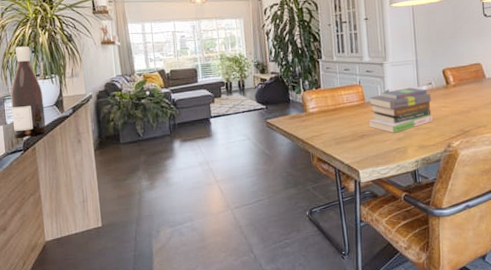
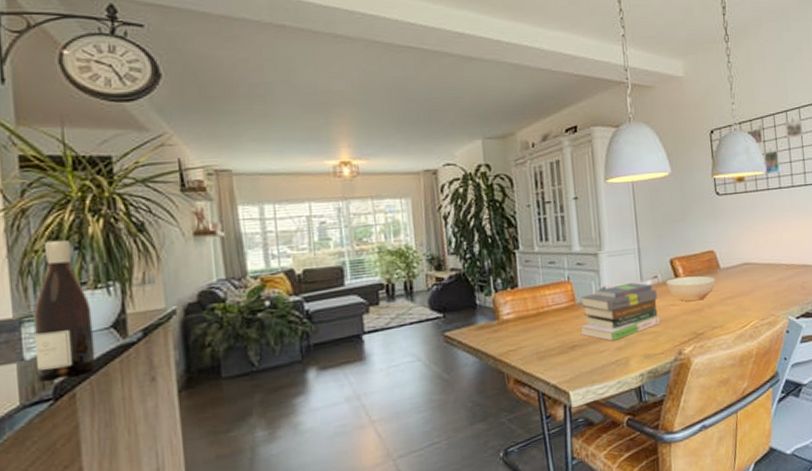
bowl: none [438,83,481,105] -> present [665,275,715,302]

